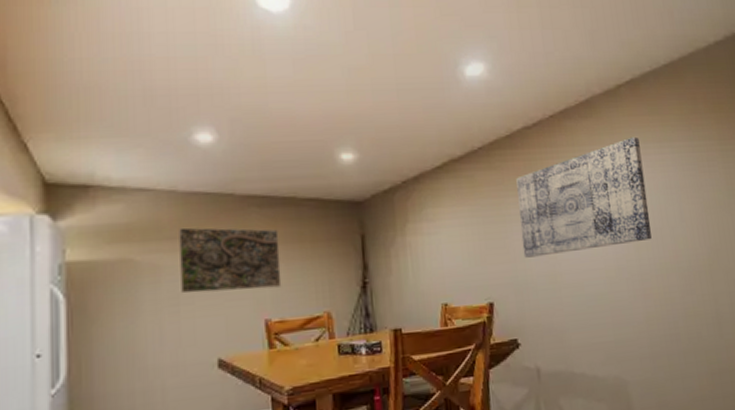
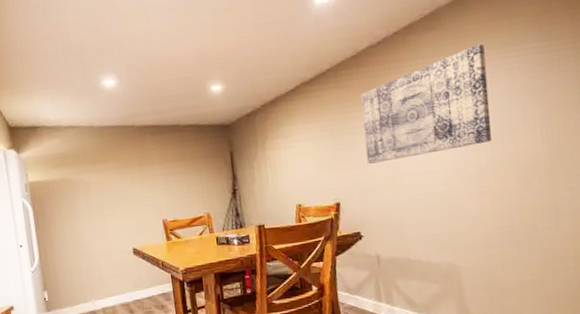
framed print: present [179,227,282,294] -> none [98,151,173,202]

